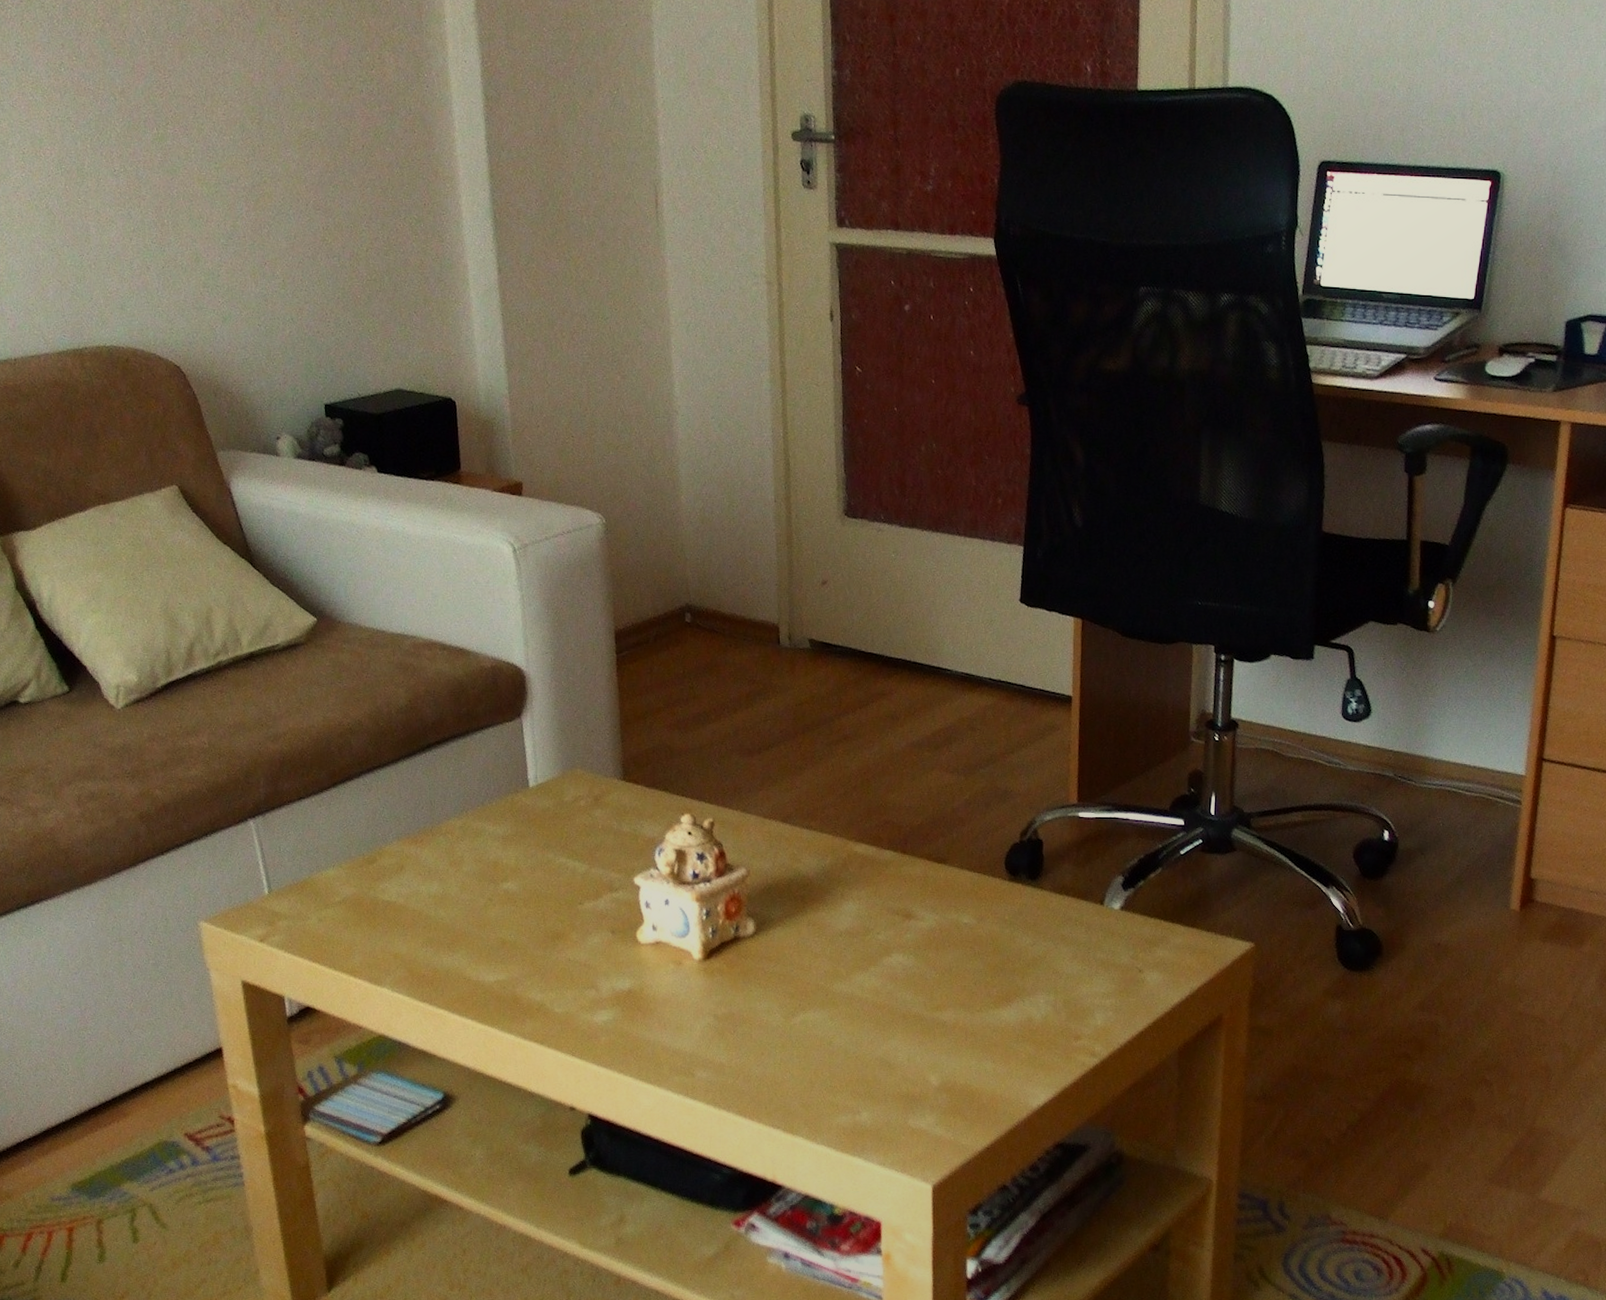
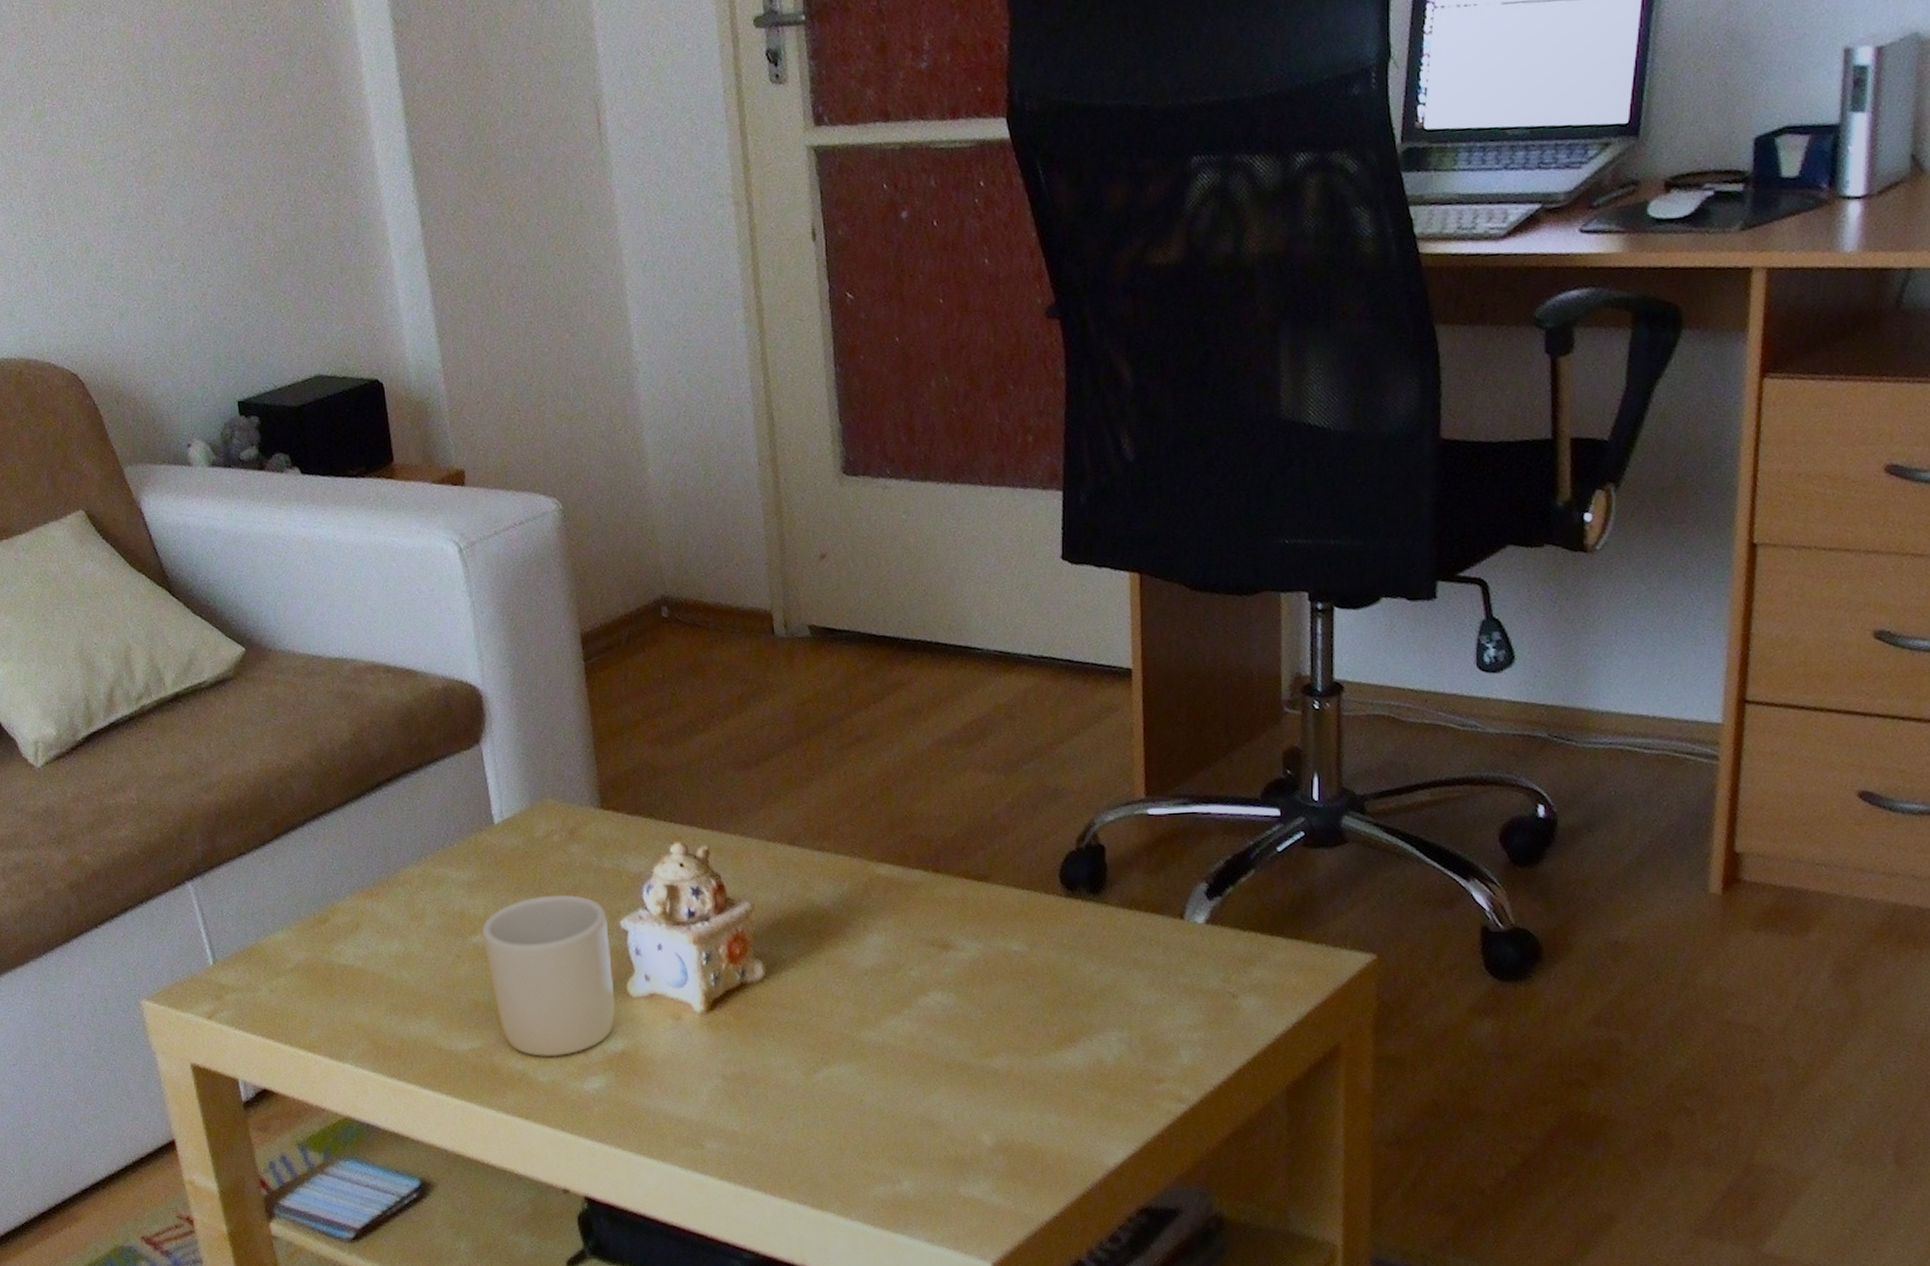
mug: none [513,851,626,992] -> present [482,894,616,1057]

